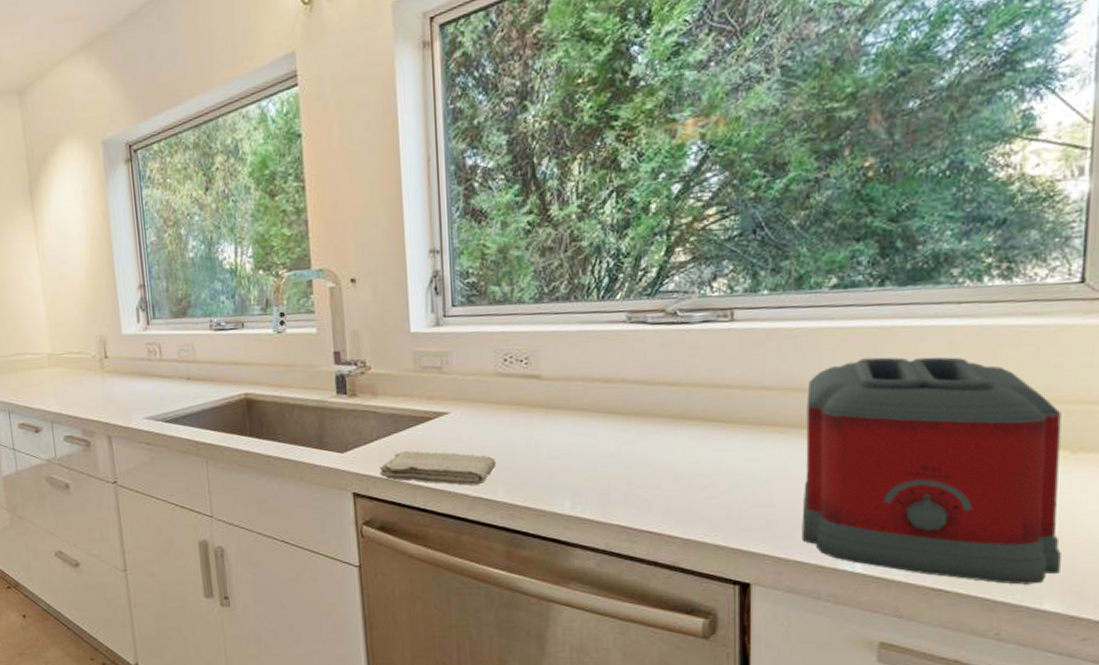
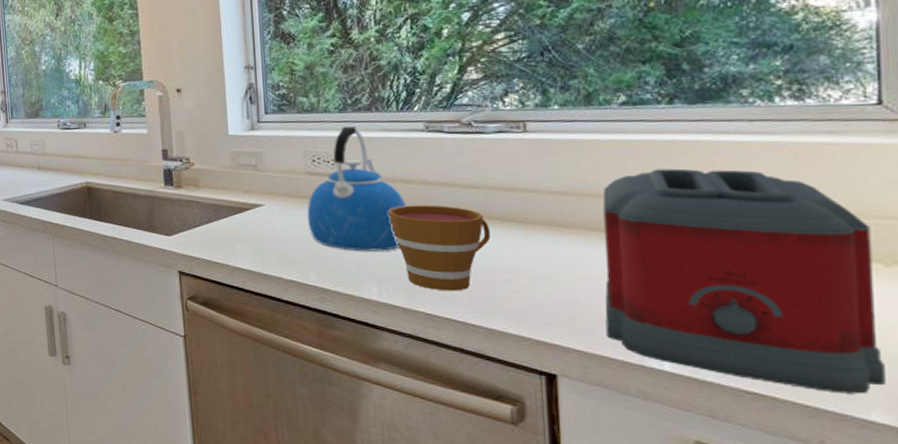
washcloth: present [379,451,497,486] -> none [202,237,308,270]
kettle: none [496,318,604,461] -> present [307,126,406,251]
cup: none [585,406,691,501] -> present [388,205,491,291]

